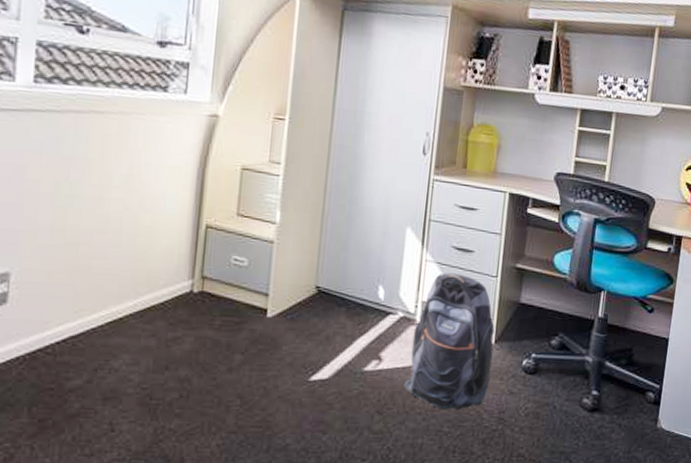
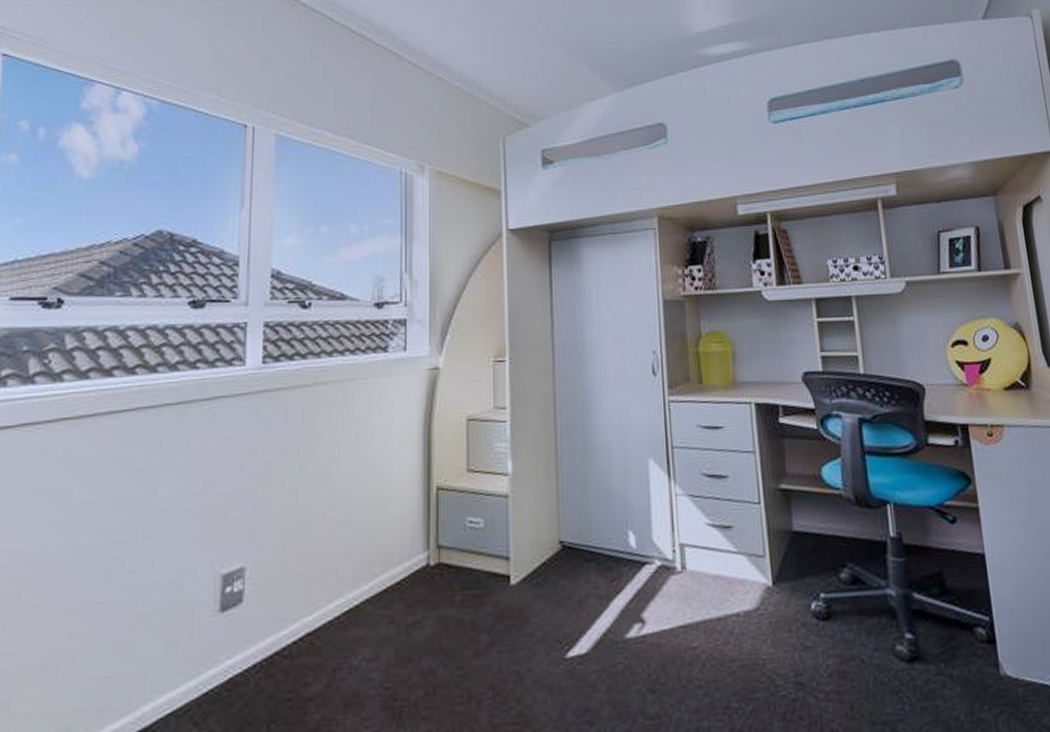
backpack: present [403,272,495,410] -> none [675,505,777,680]

